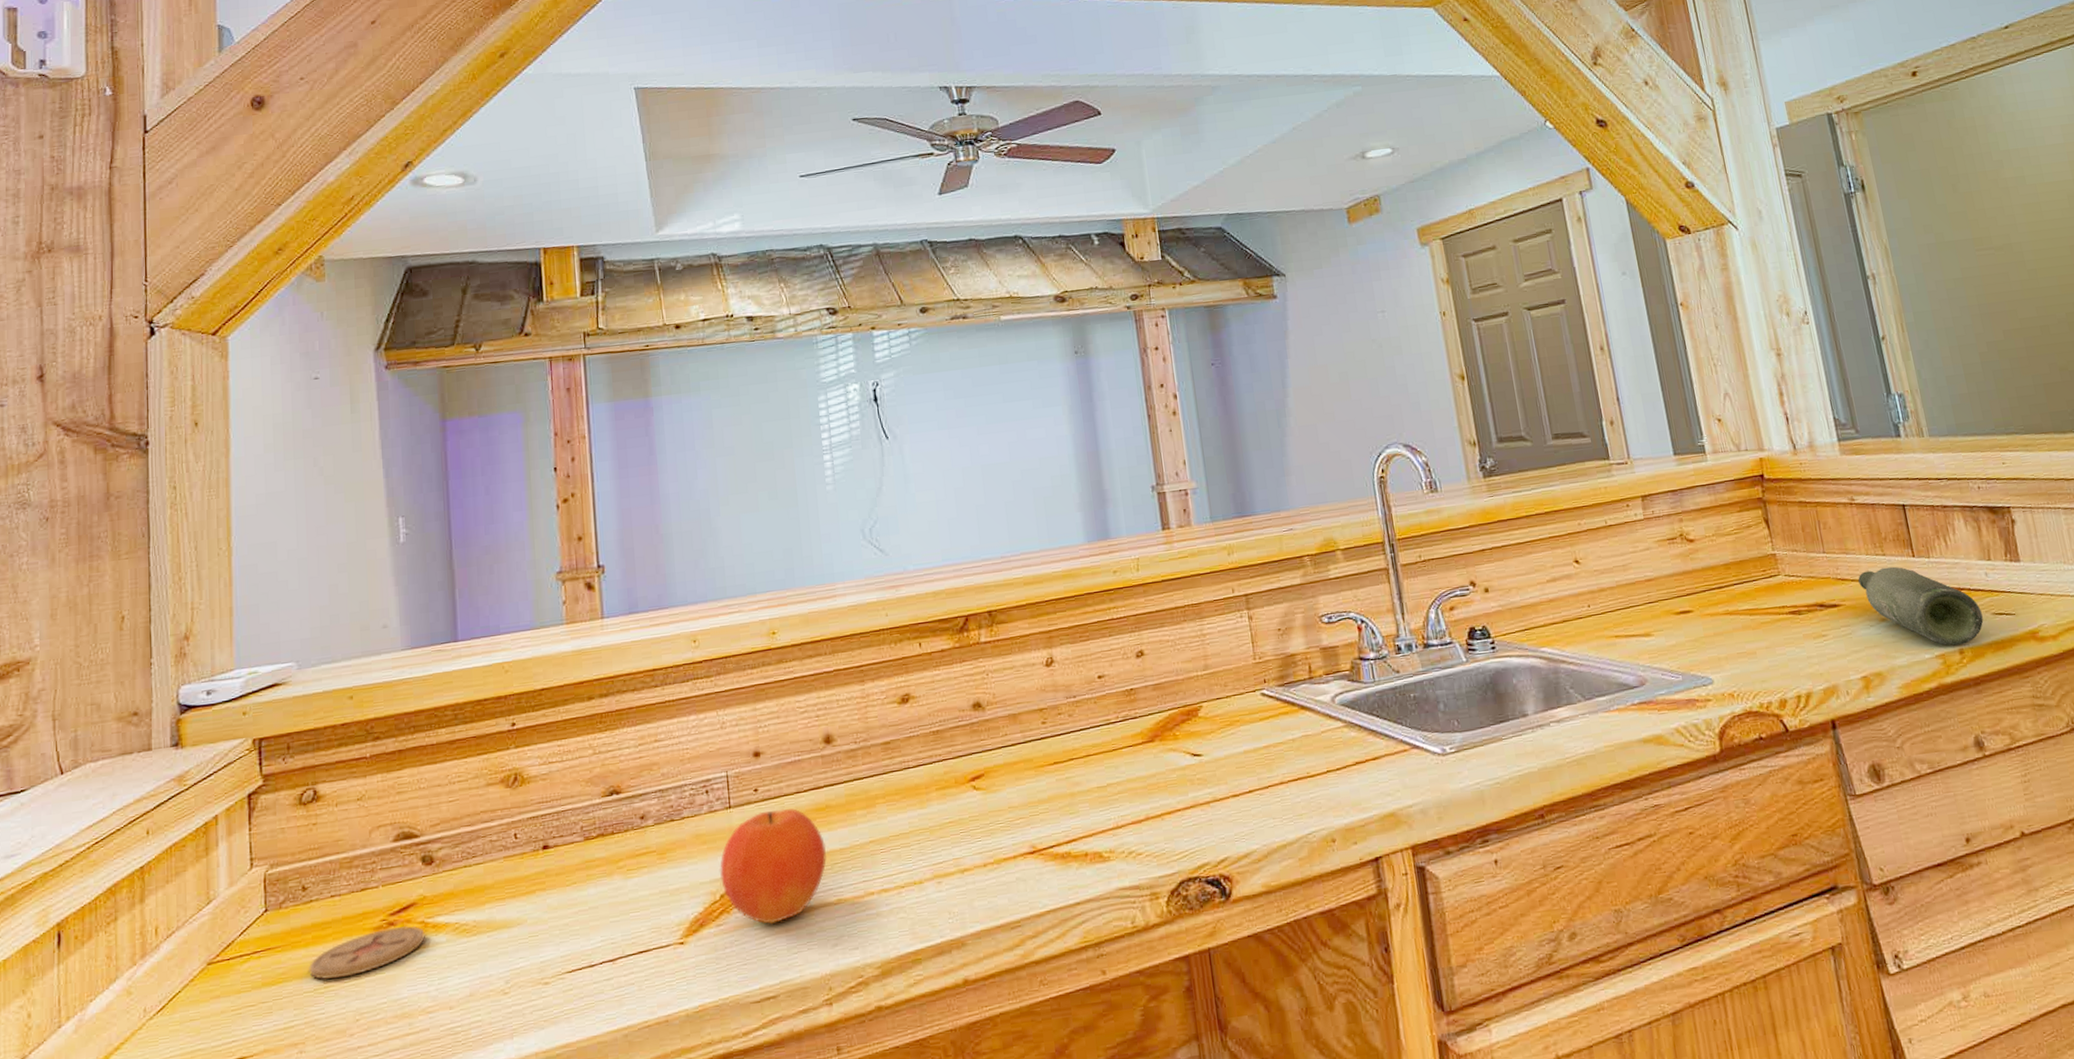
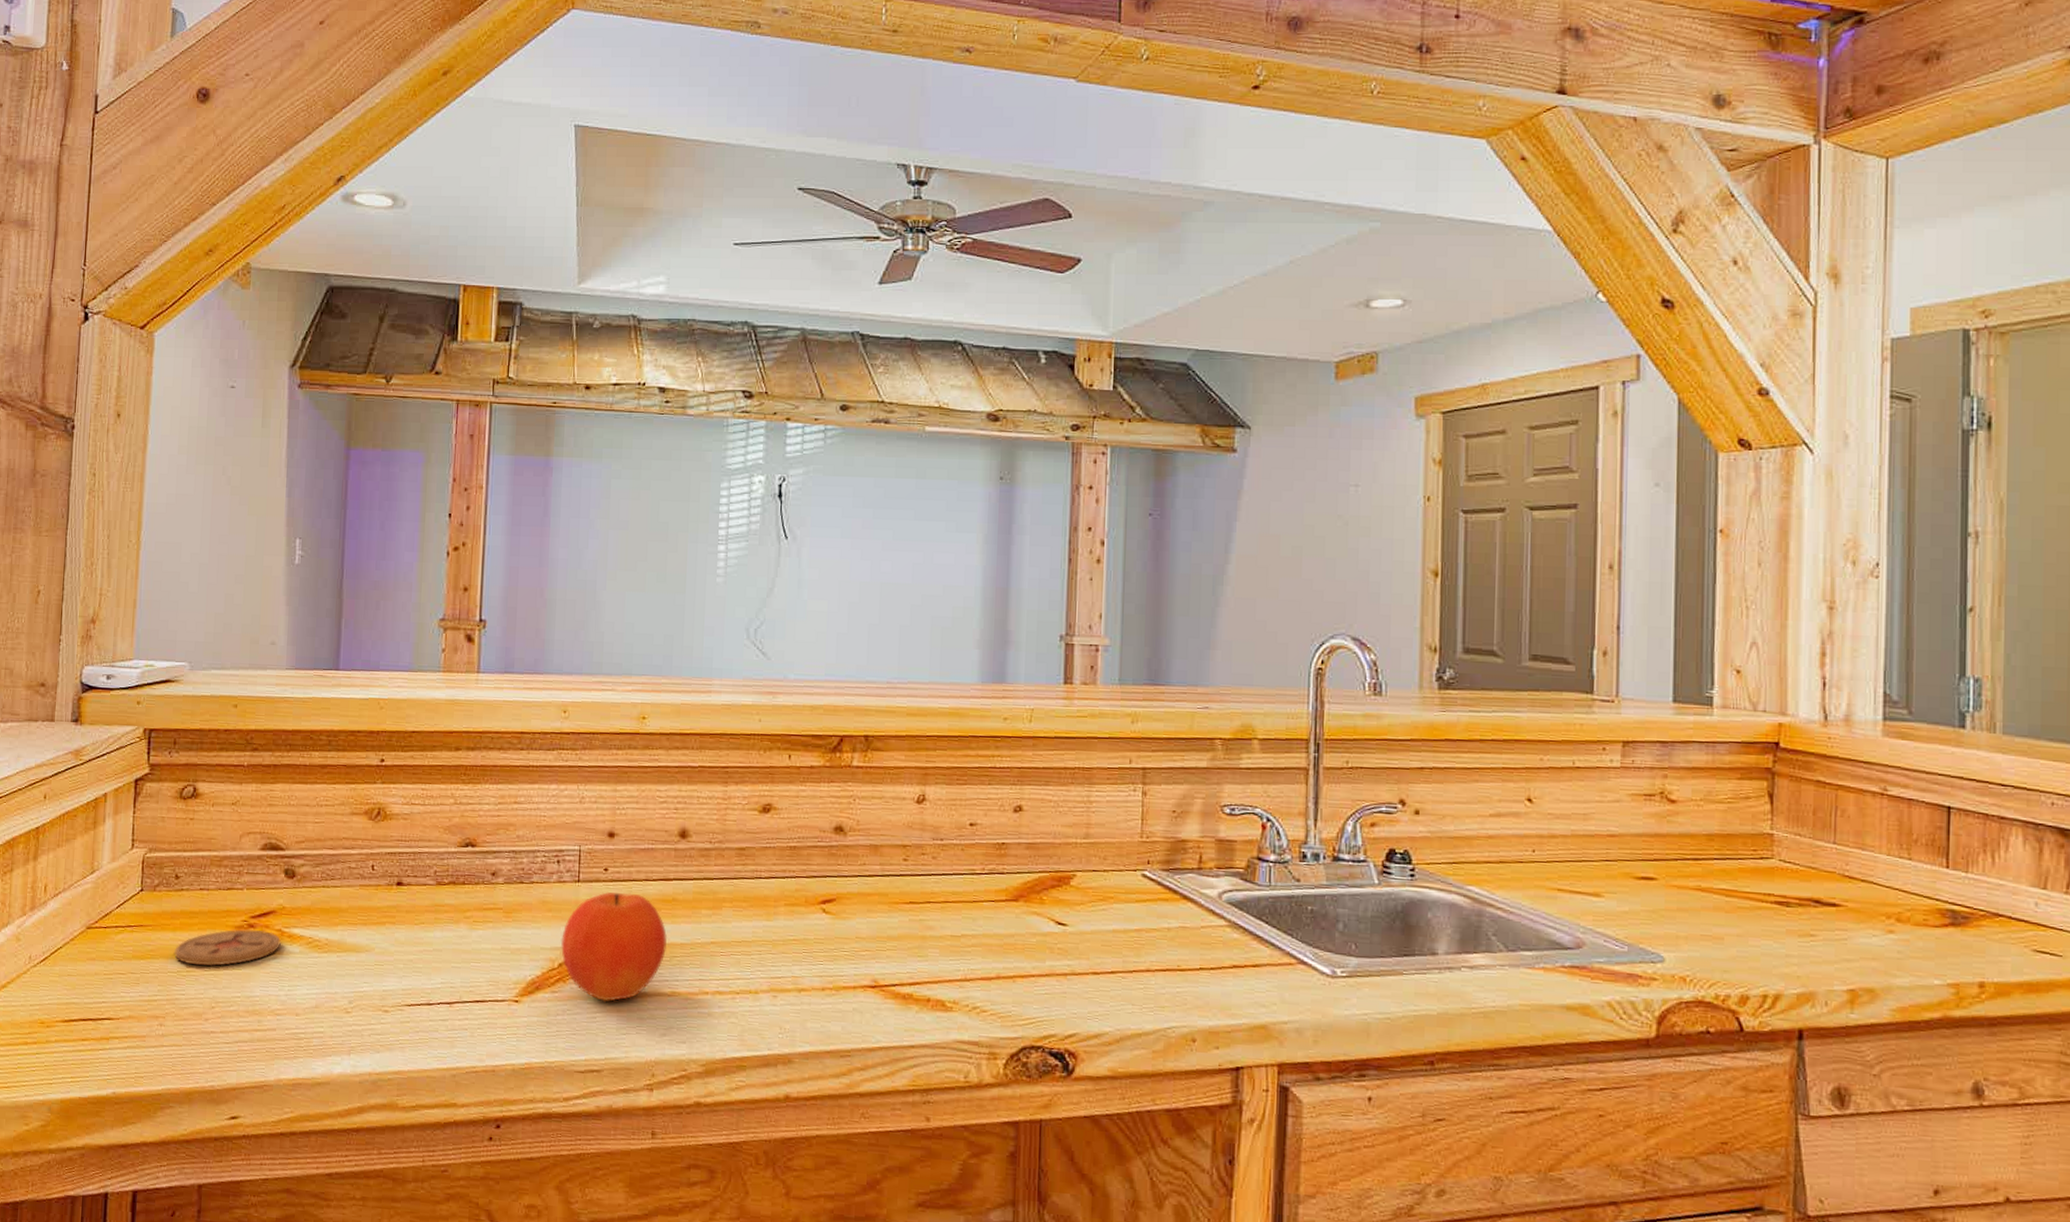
bottle: present [1858,566,1984,646] -> none [1870,873,2019,978]

